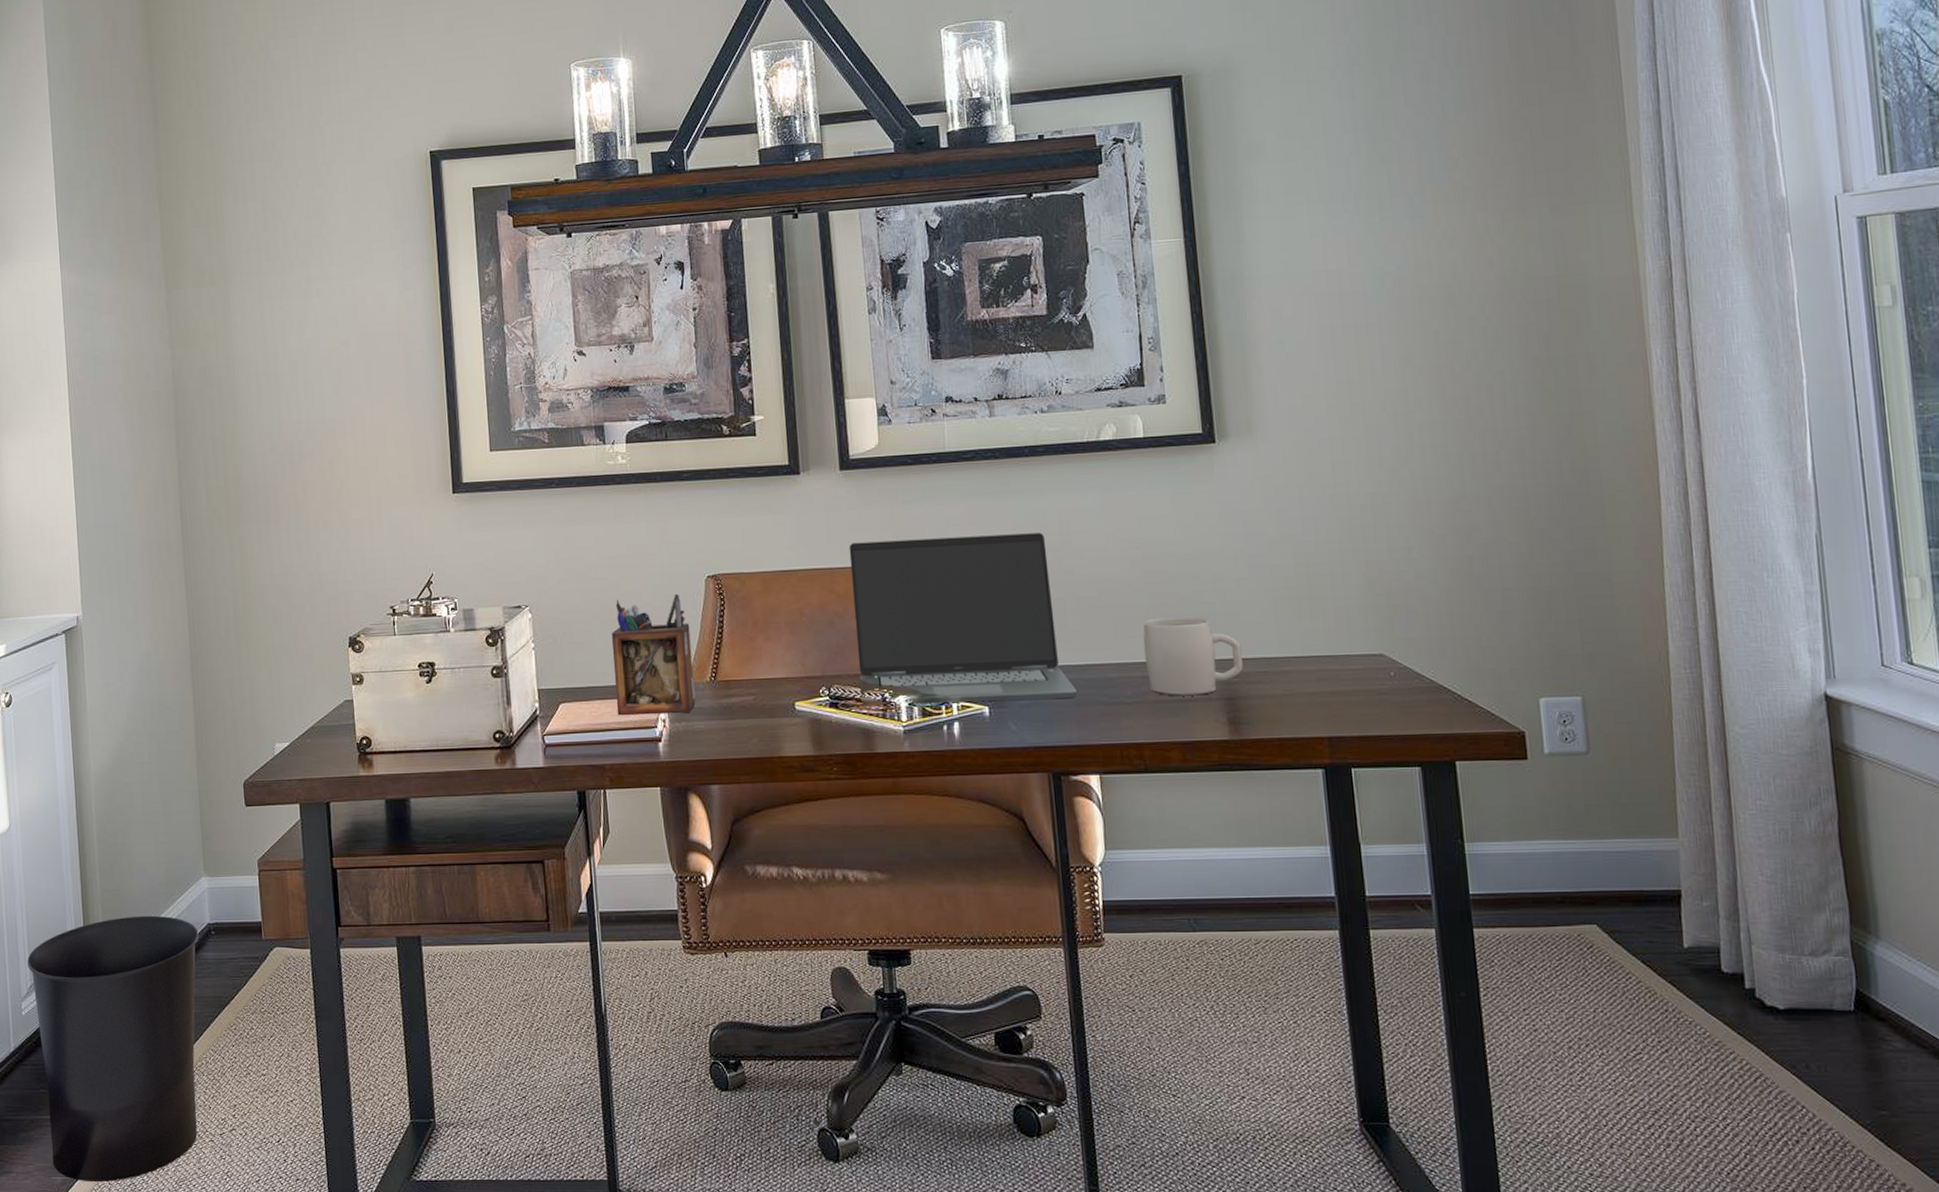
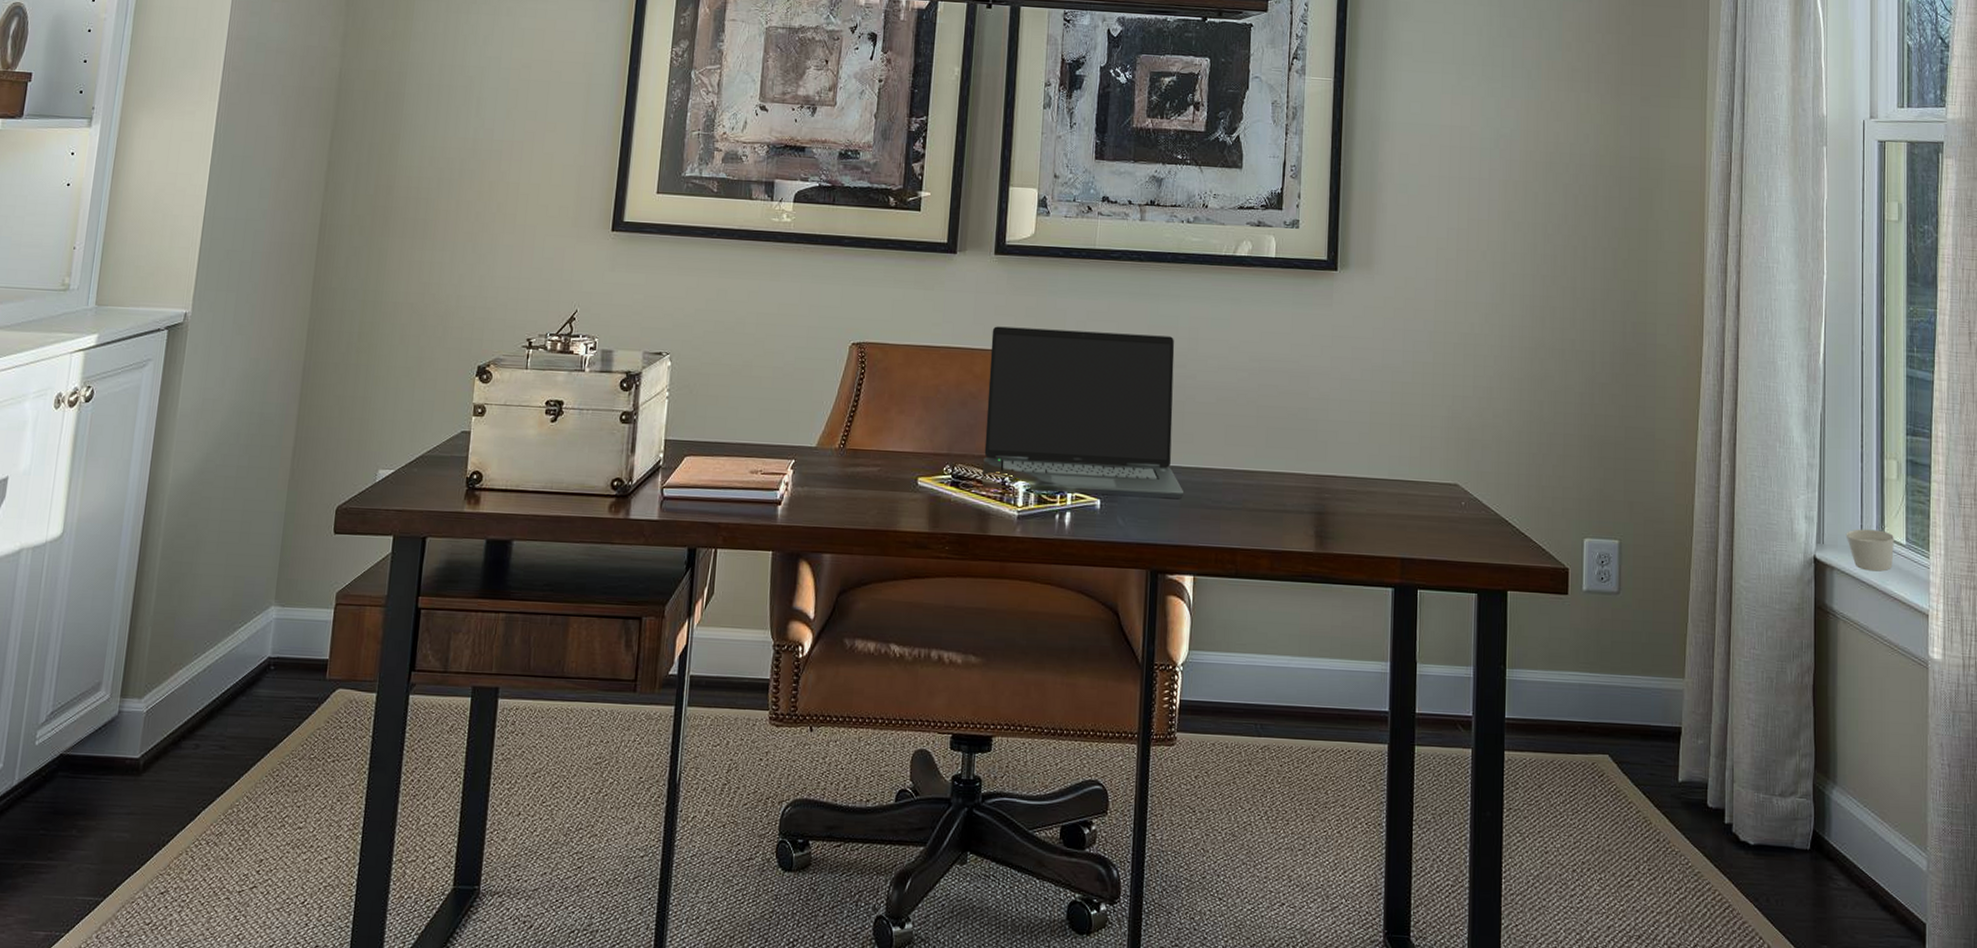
waste bin: present [27,915,199,1183] -> none [37,643,257,940]
desk organizer: present [611,593,696,716] -> none [741,356,827,479]
mug: present [1142,616,1243,696] -> none [1249,429,1336,508]
candle: none [1862,657,1927,704] -> present [1845,529,1894,572]

